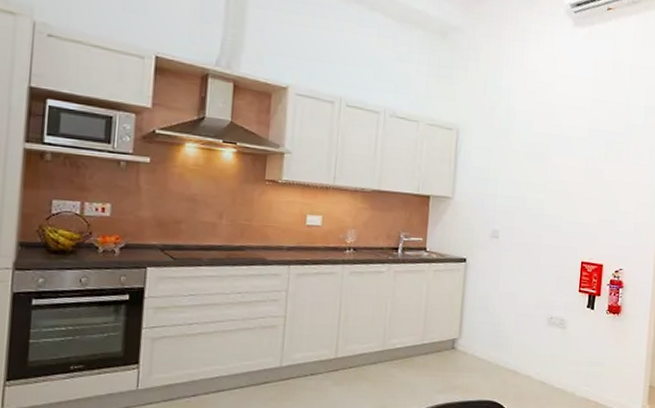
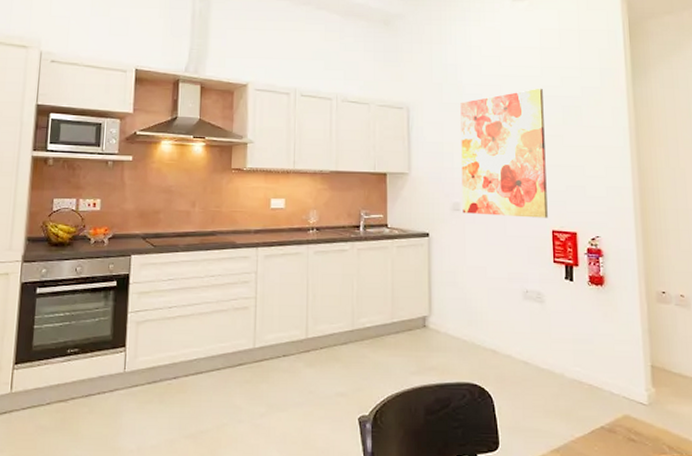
wall art: none [500,121,590,250] -> present [460,88,548,218]

